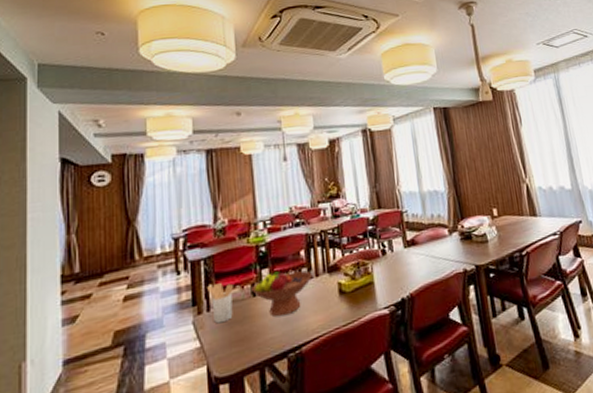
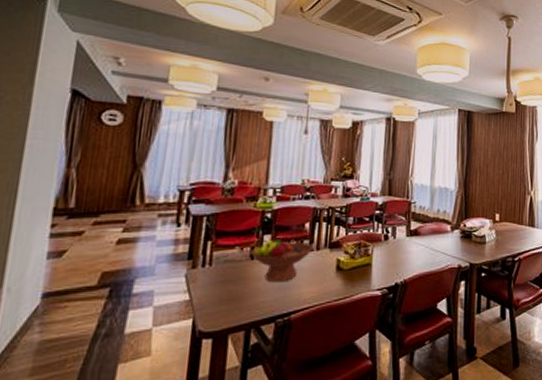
utensil holder: present [207,283,235,324] -> none [206,242,234,280]

